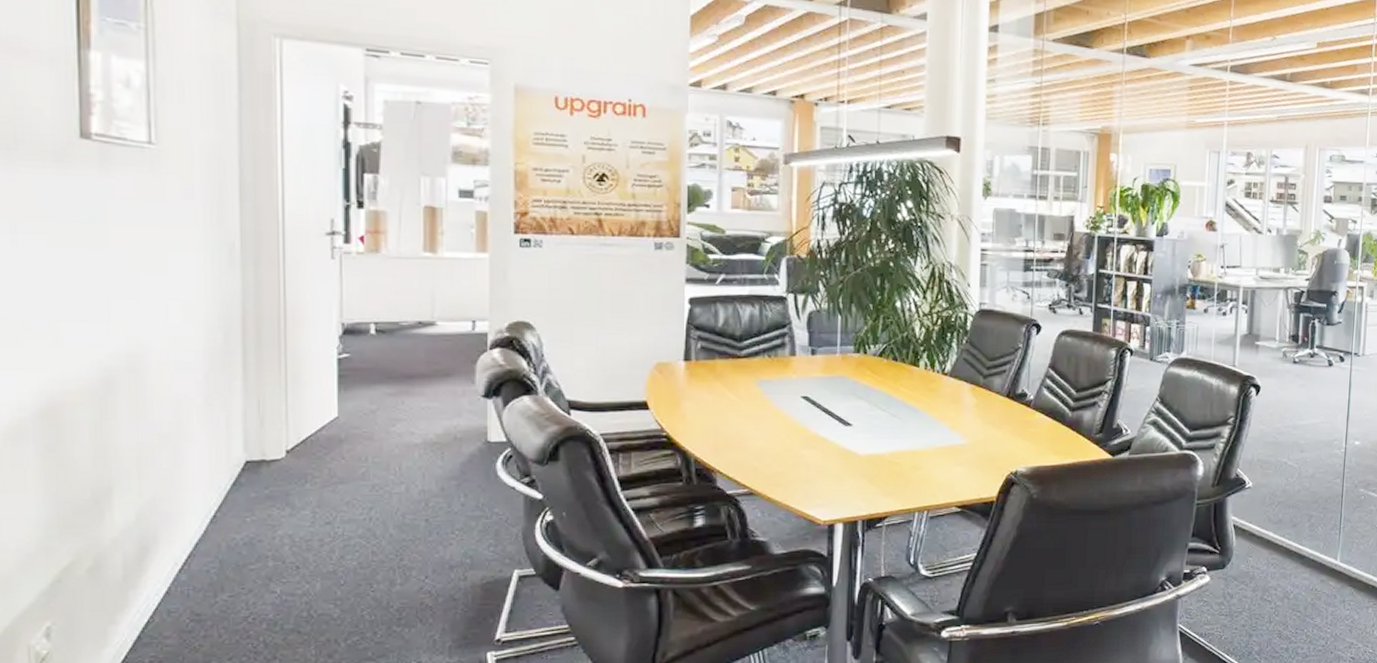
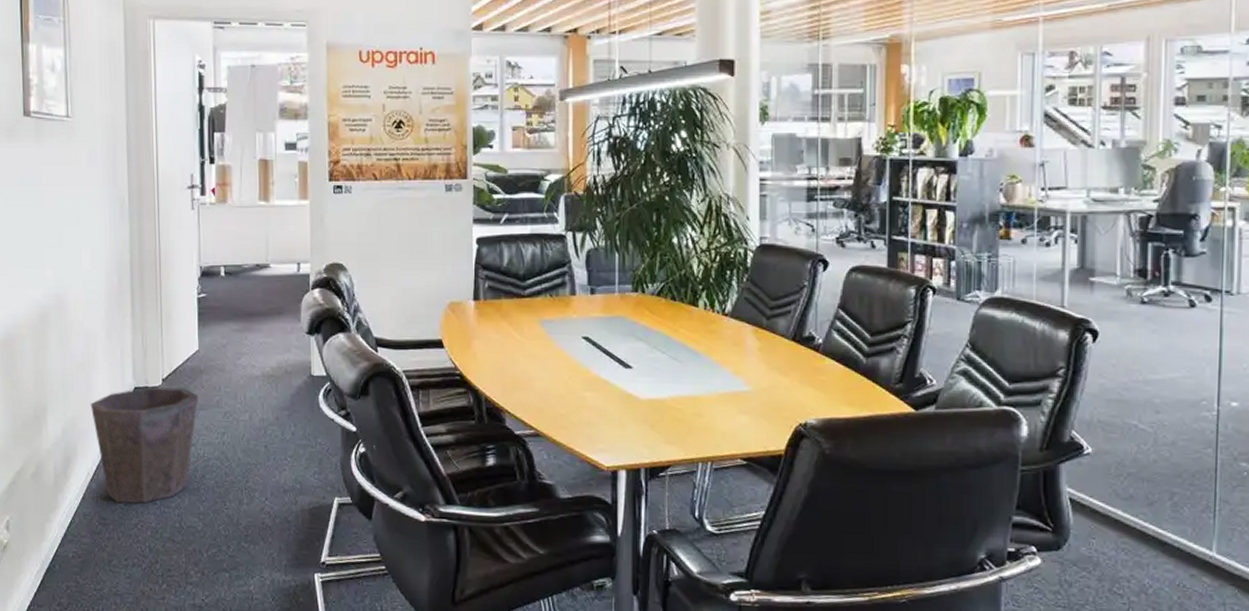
waste bin: none [179,458,337,595] -> present [90,387,198,504]

